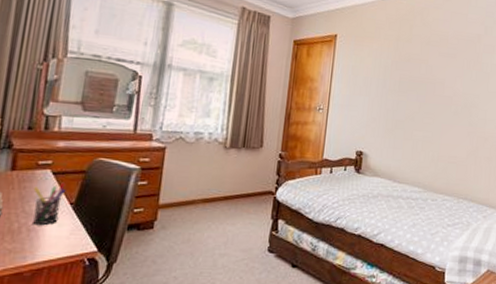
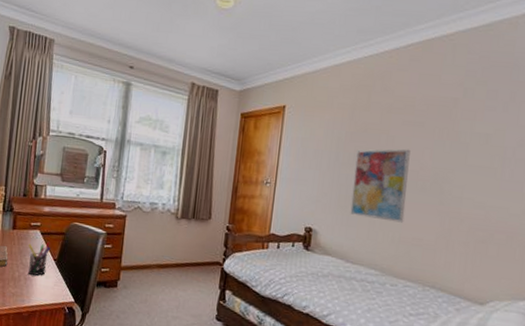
wall art: none [396,77,445,143] -> present [350,149,410,223]

